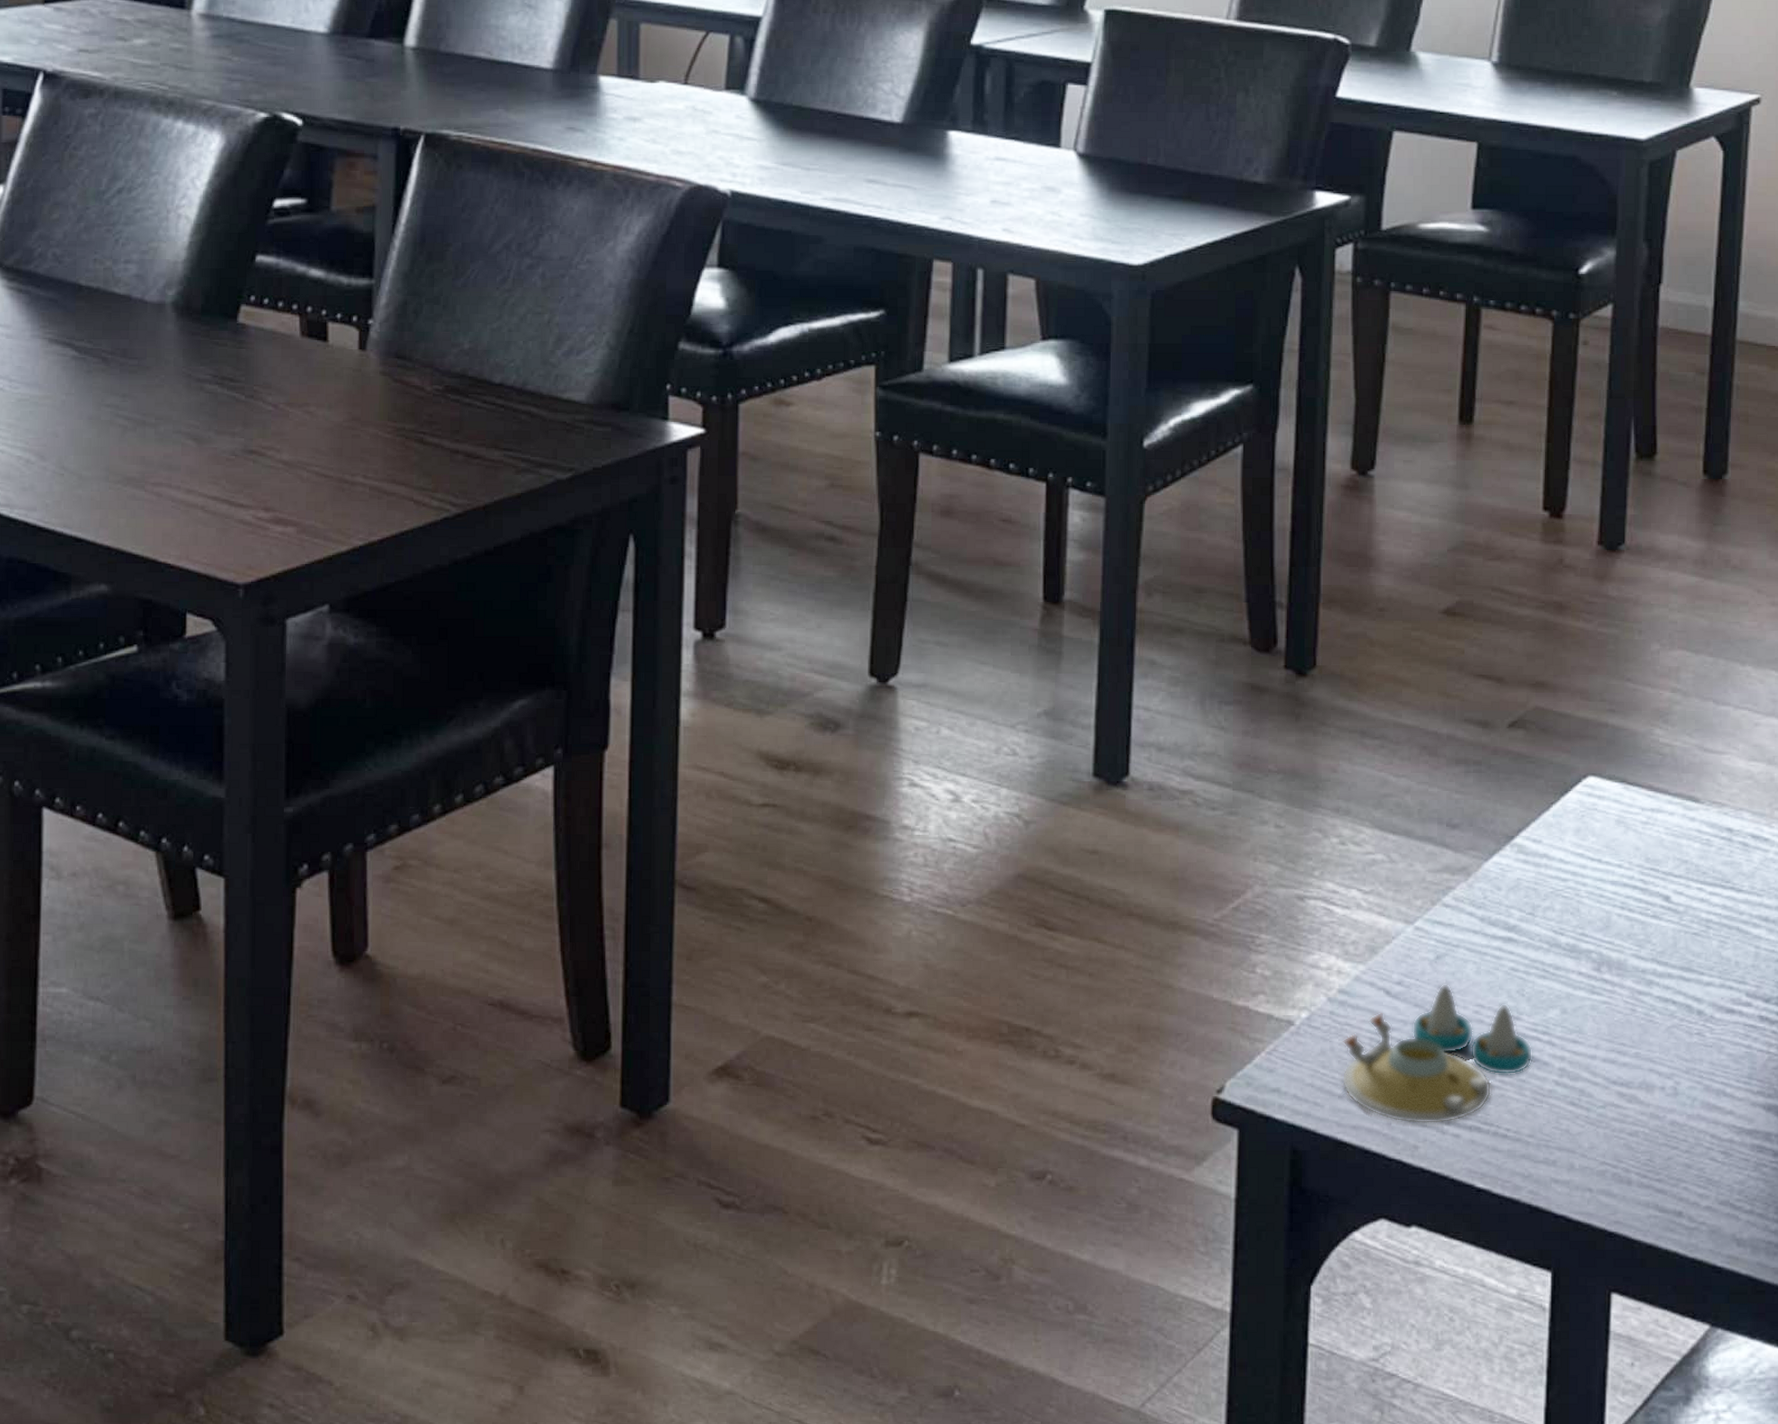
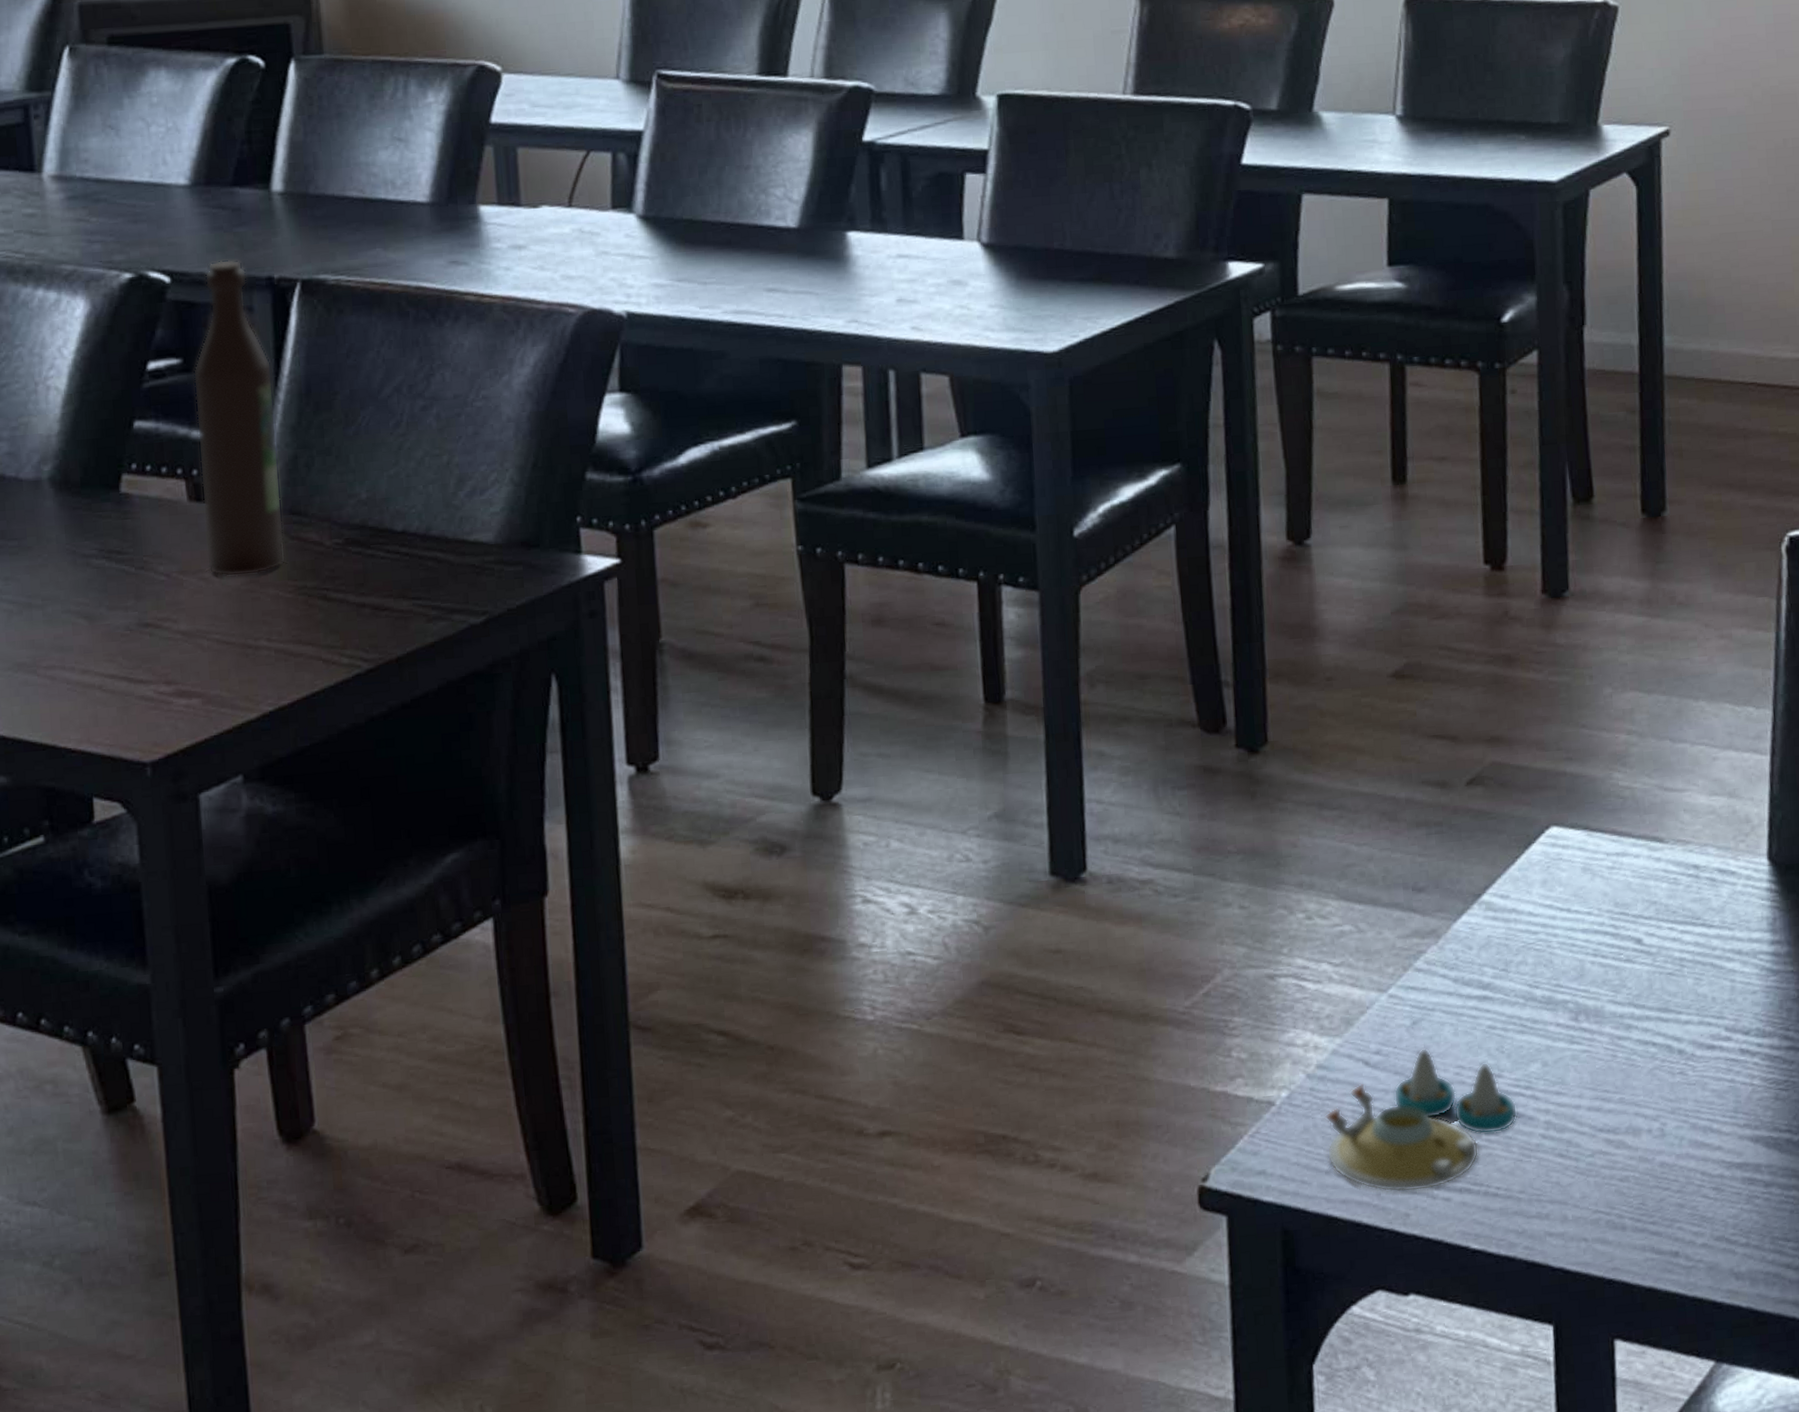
wine bottle: none [313,107,390,413] -> present [193,259,285,577]

